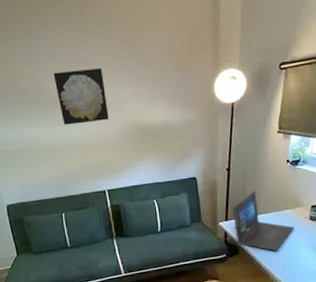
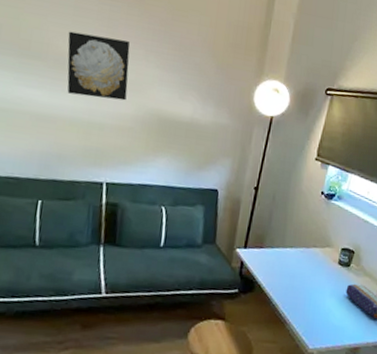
laptop: present [232,191,294,252] -> none [253,219,321,296]

